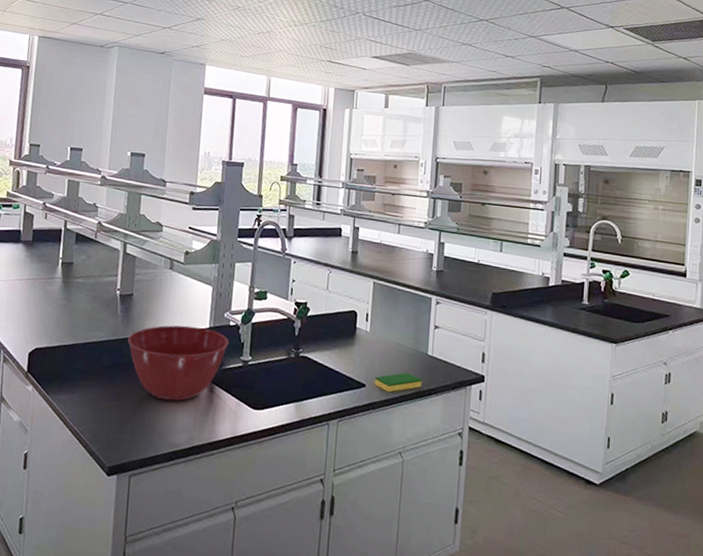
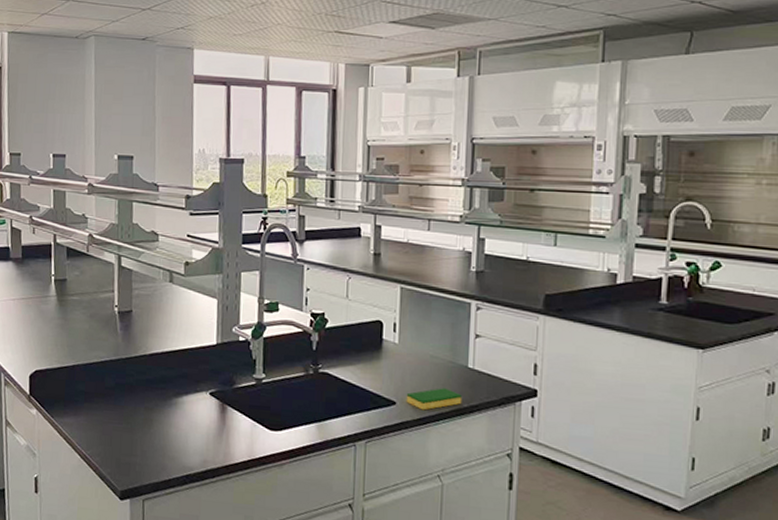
mixing bowl: present [128,325,229,402] -> none [130,342,240,423]

